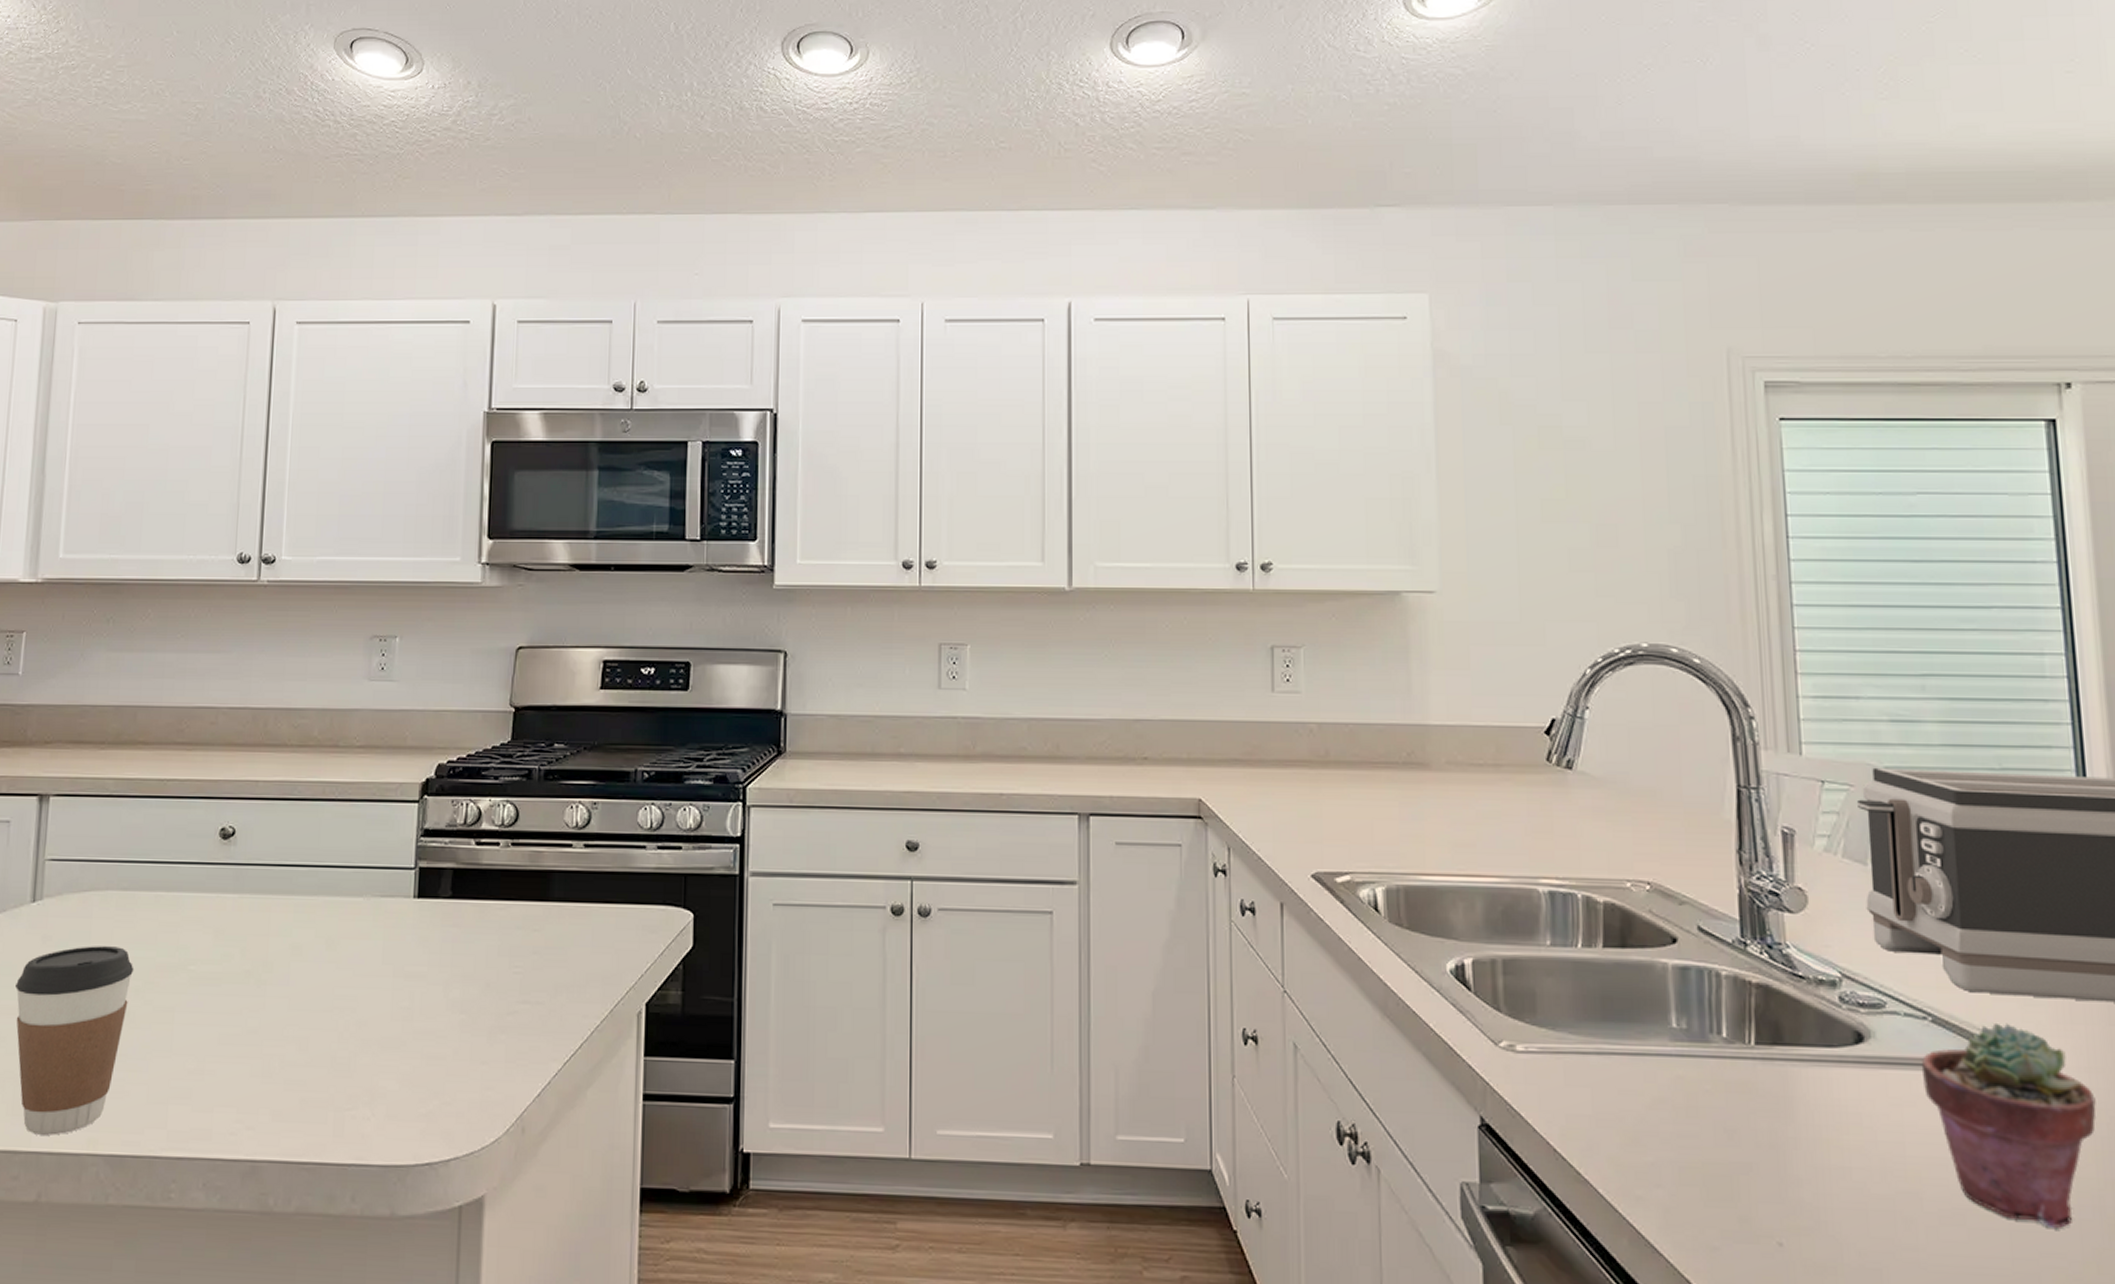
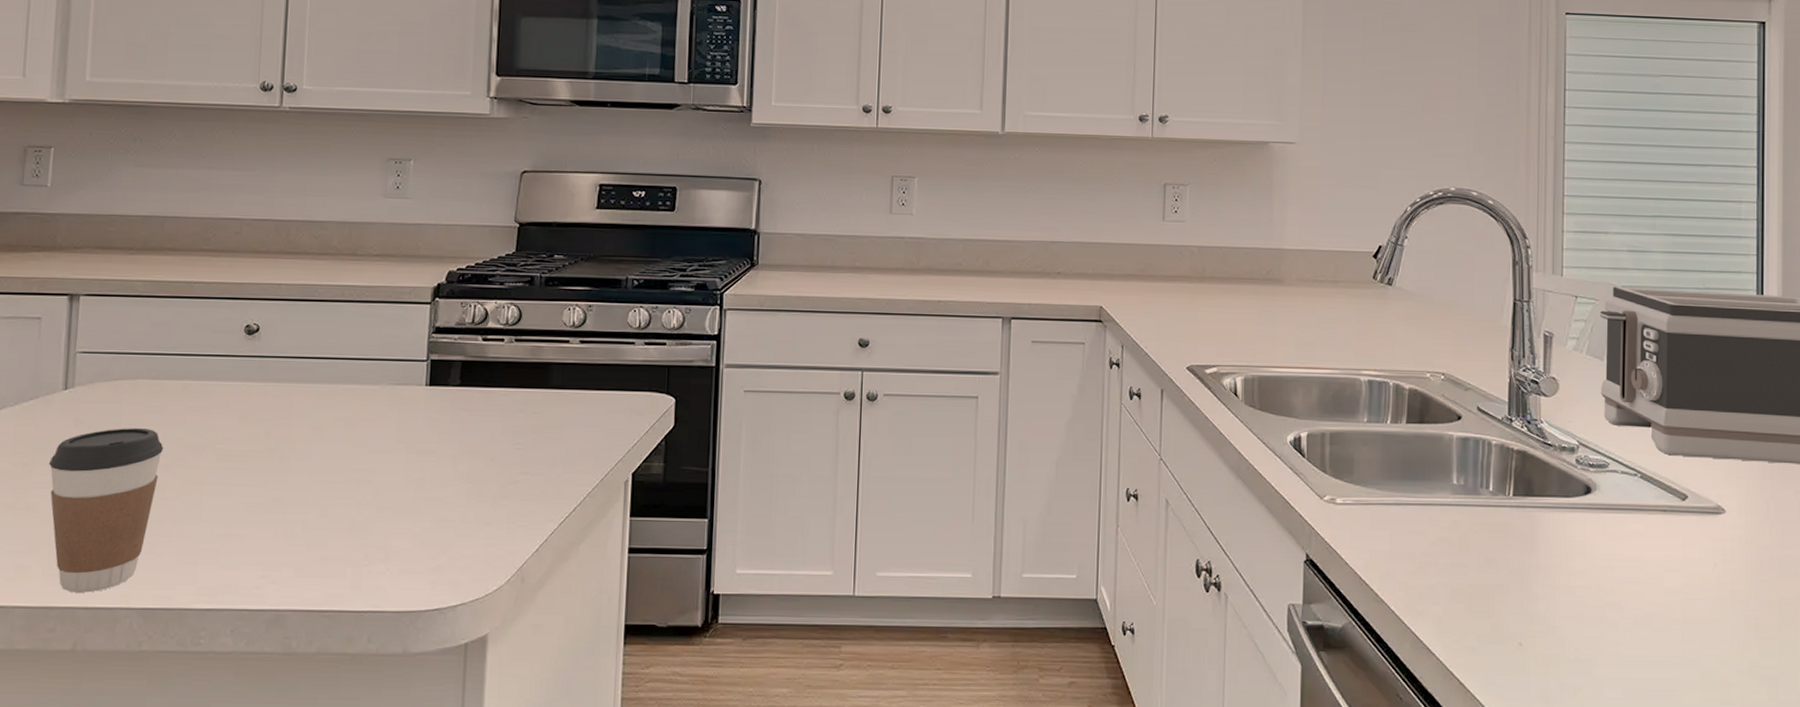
potted succulent: present [1921,1022,2096,1228] -> none [1630,477,1749,627]

